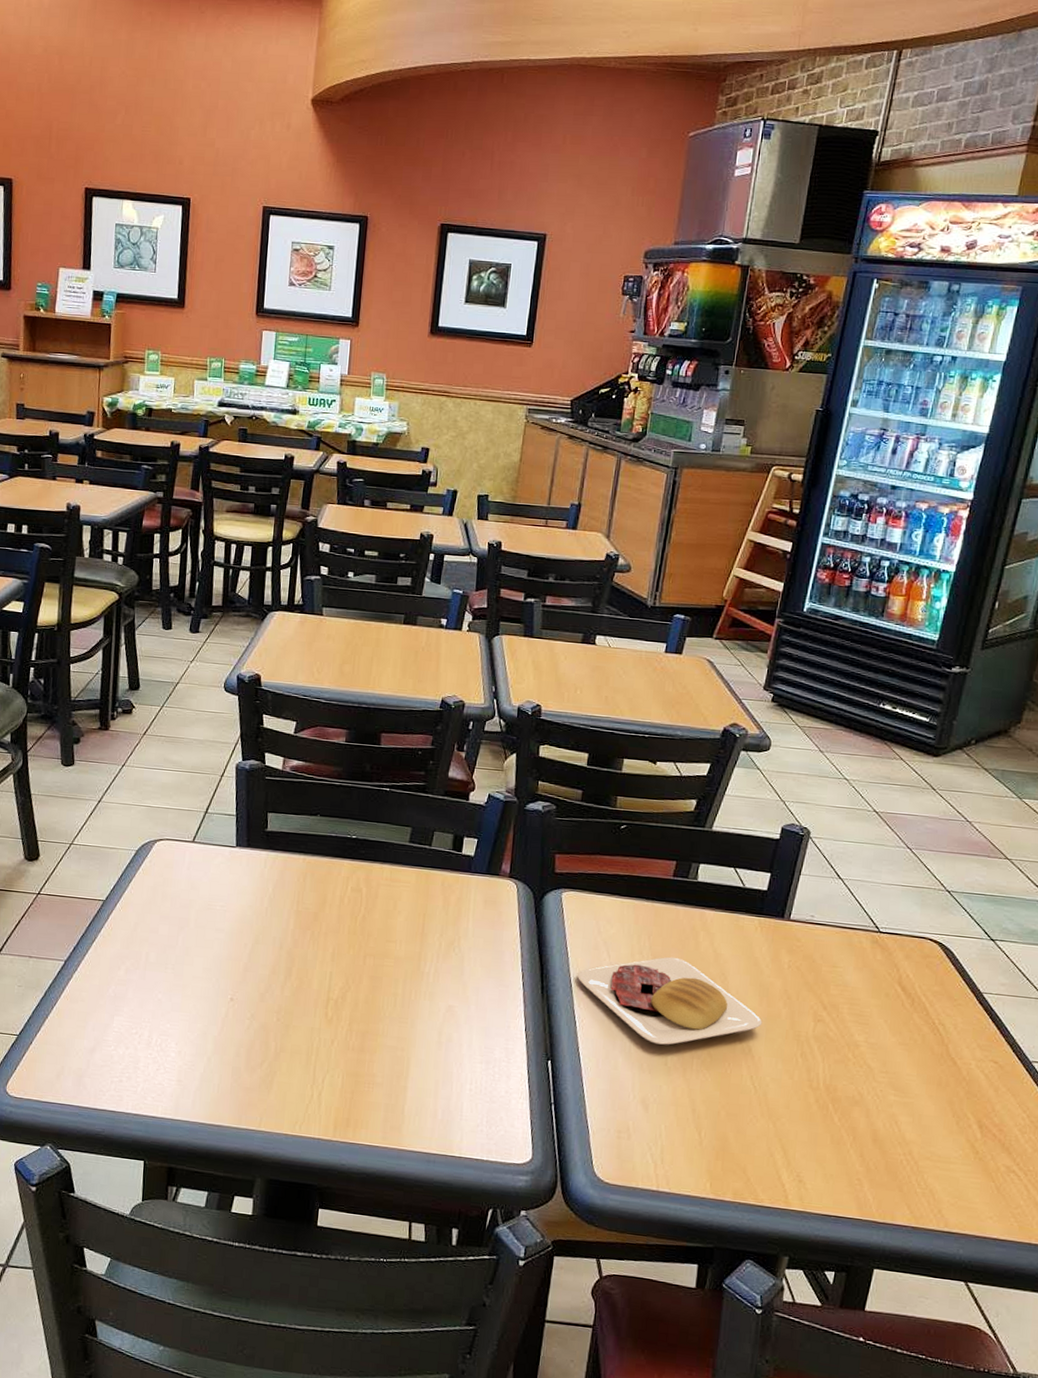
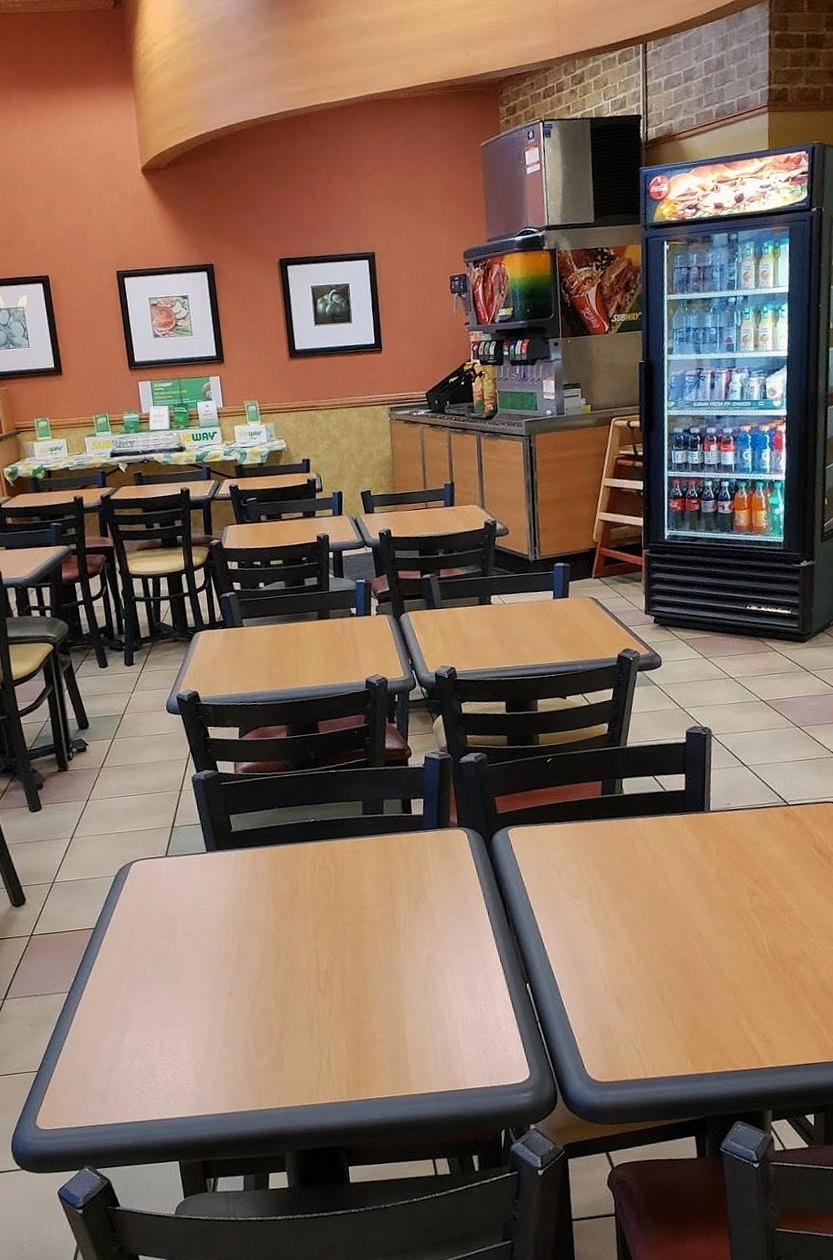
sandwich: present [576,957,763,1045] -> none [535,866,706,948]

